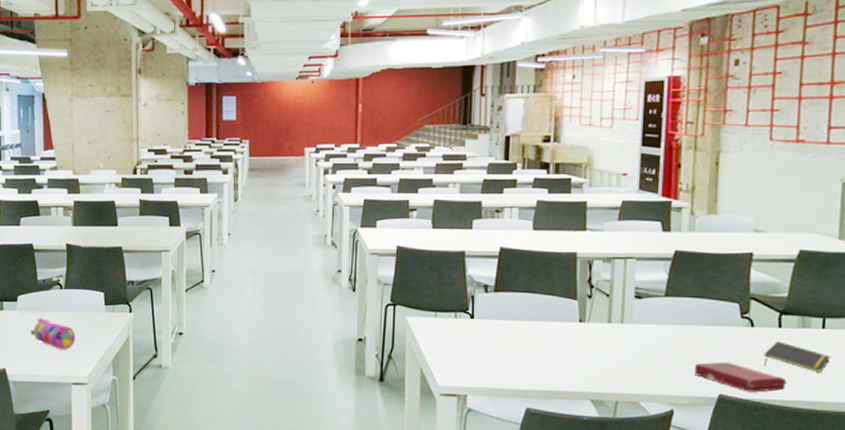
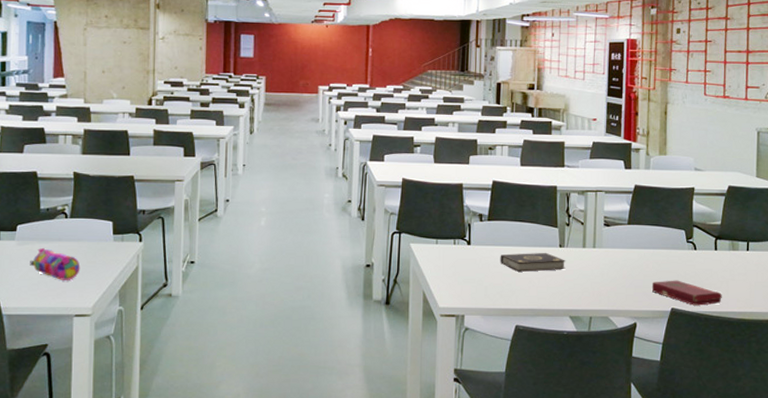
book: none [508,327,587,349] -> present [500,252,566,272]
notepad: present [763,341,831,373] -> none [704,262,754,288]

